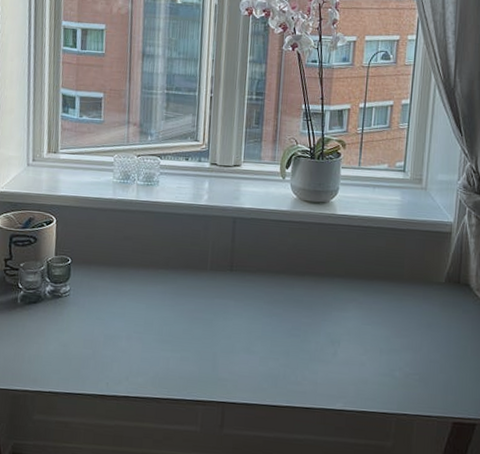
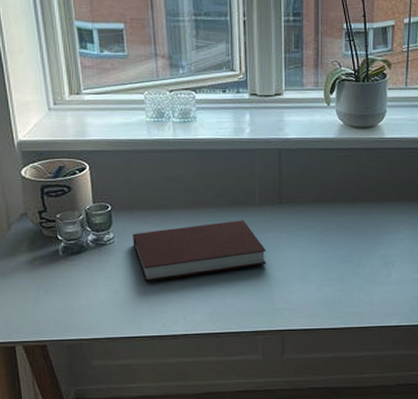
notebook: none [87,283,213,338] -> present [133,220,267,282]

